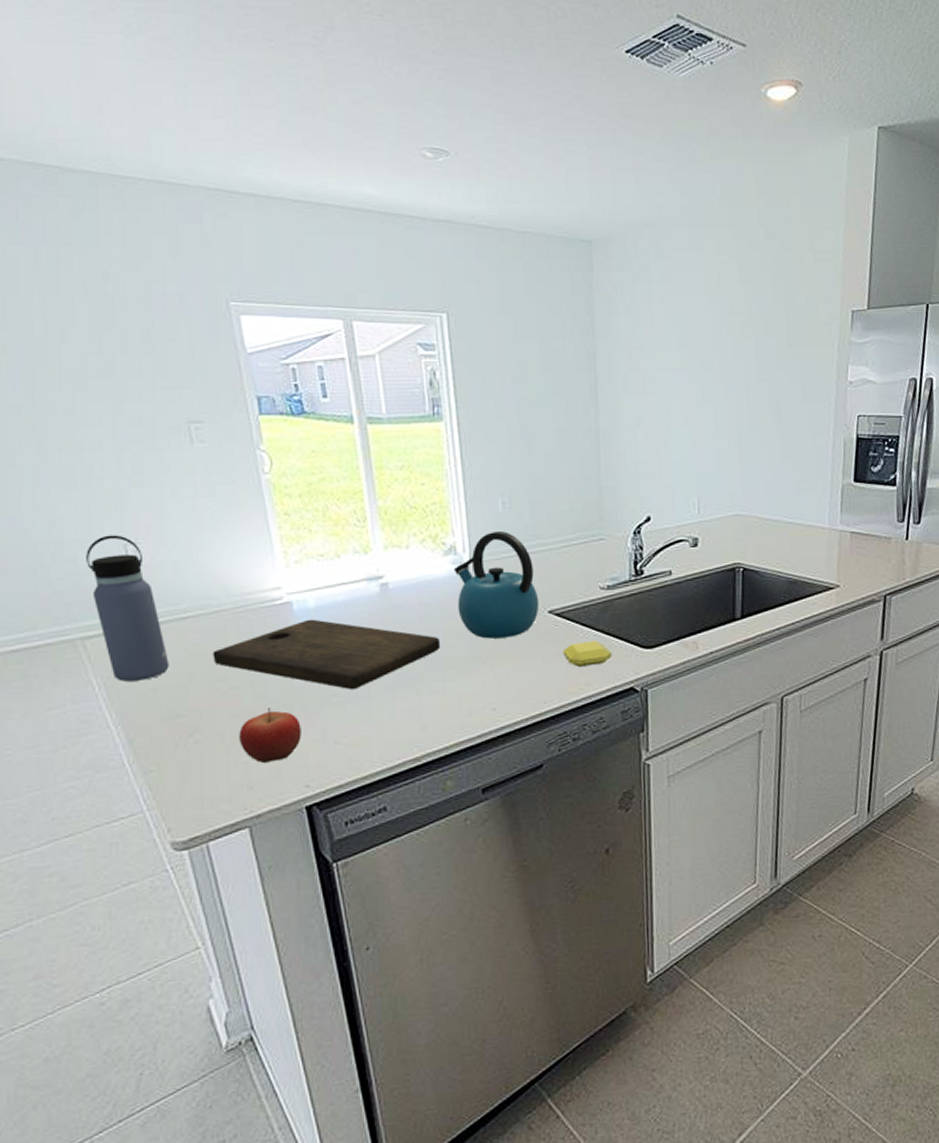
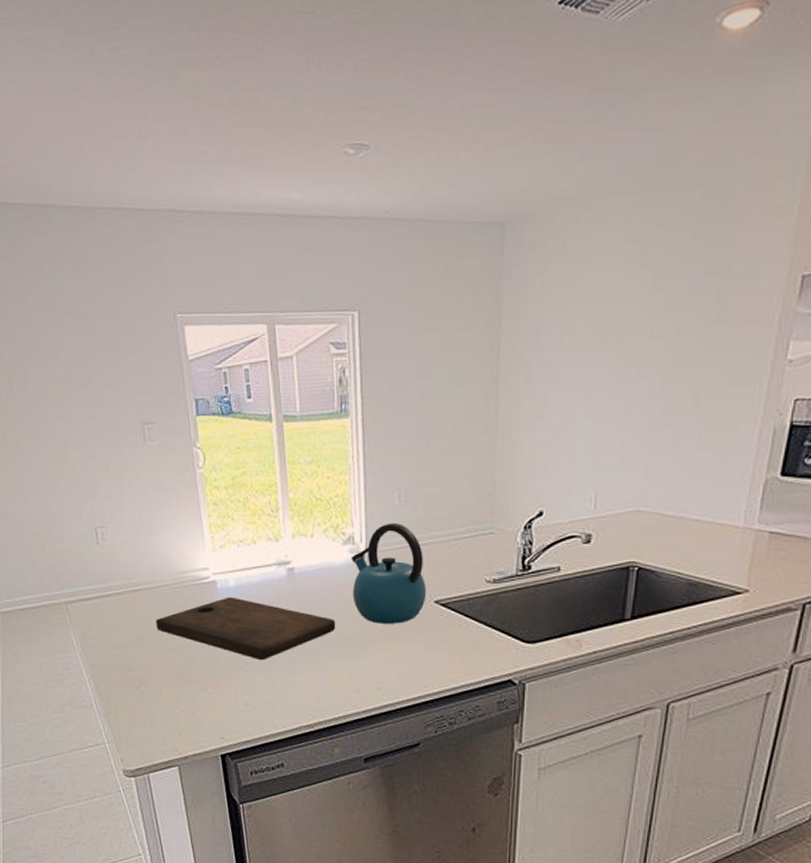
water bottle: present [86,535,170,682] -> none [69,519,125,639]
fruit: present [239,707,302,763] -> none [173,670,220,715]
soap bar: present [563,640,612,667] -> none [445,632,493,656]

